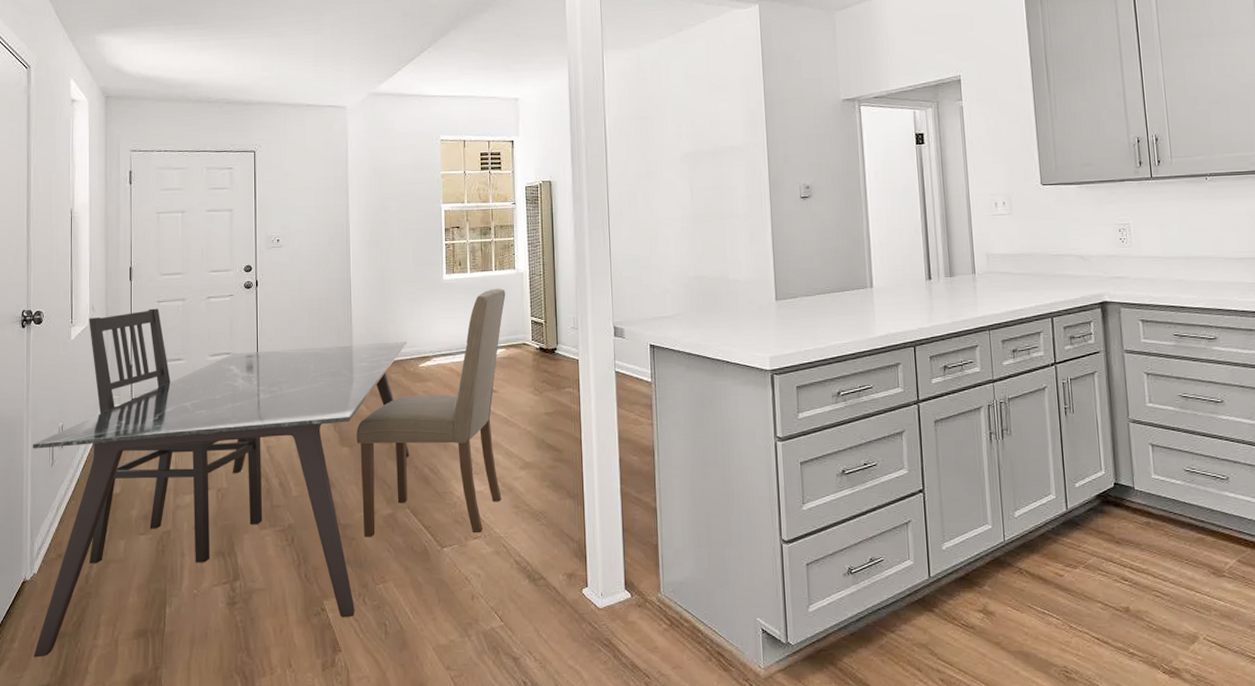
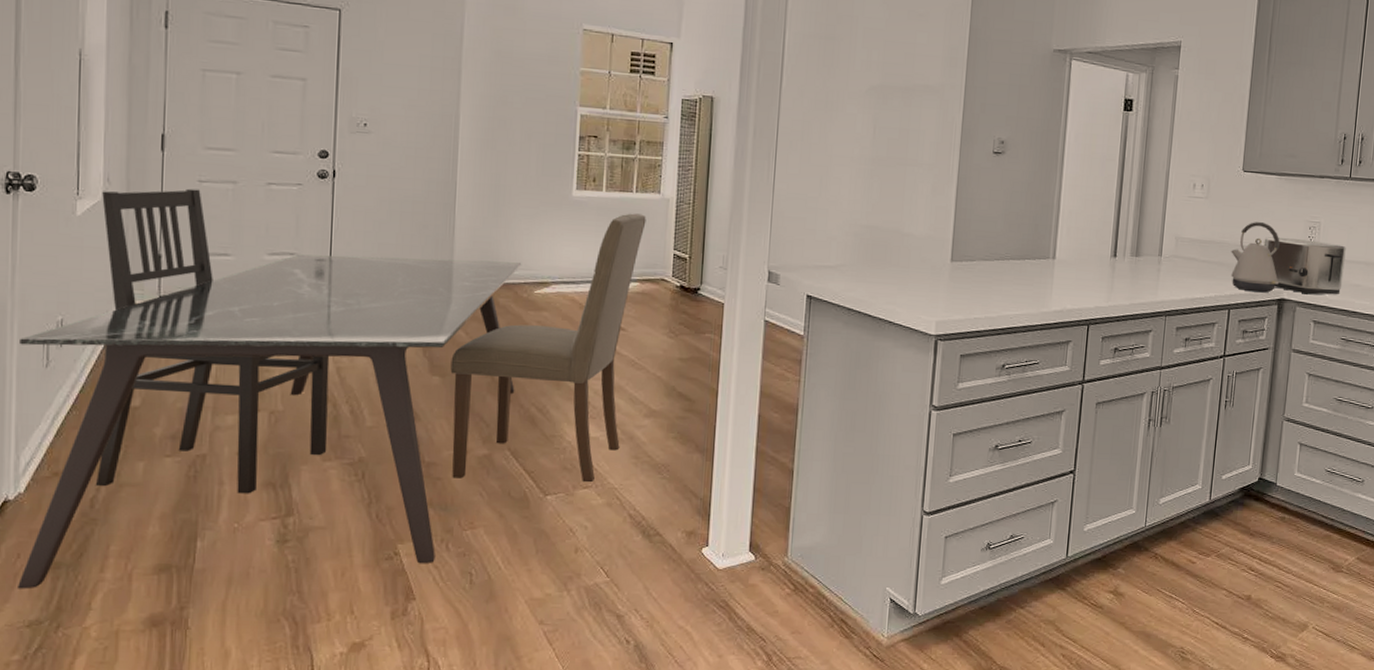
kettle: none [1043,230,1099,298] -> present [1231,222,1280,293]
toaster: none [1075,242,1165,295] -> present [1264,237,1346,295]

